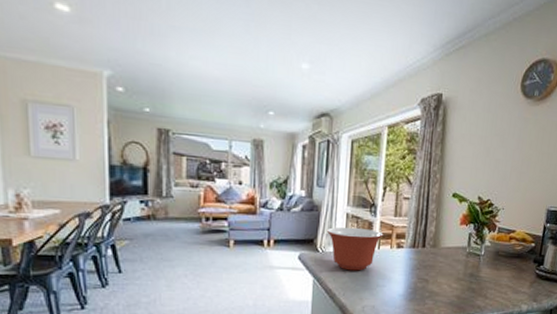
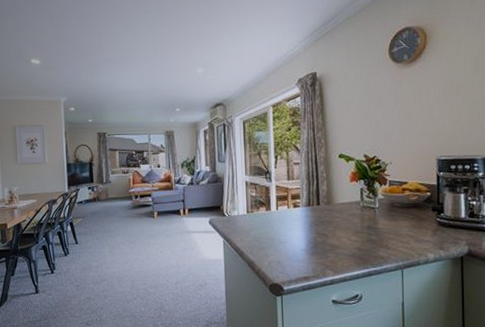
mixing bowl: present [327,227,384,271] -> none [231,192,280,231]

